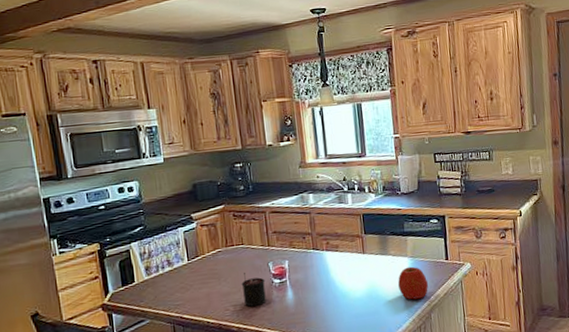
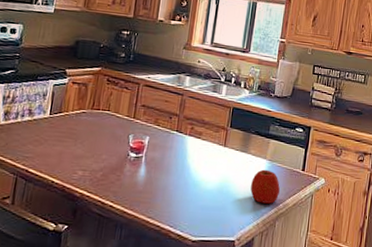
candle: present [241,273,266,307] -> none [94,139,122,176]

